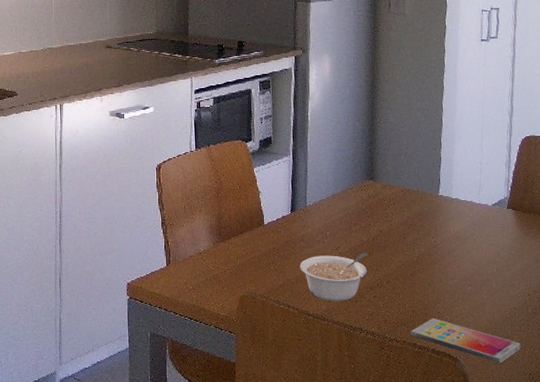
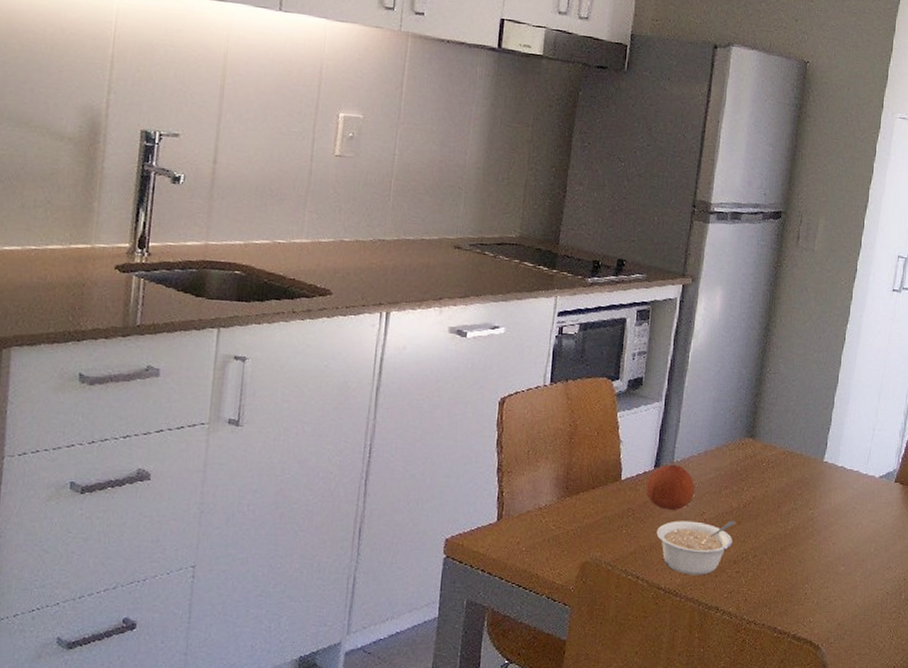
fruit: none [285,208,328,247] -> present [645,464,695,510]
smartphone: present [410,317,521,363] -> none [771,599,889,653]

